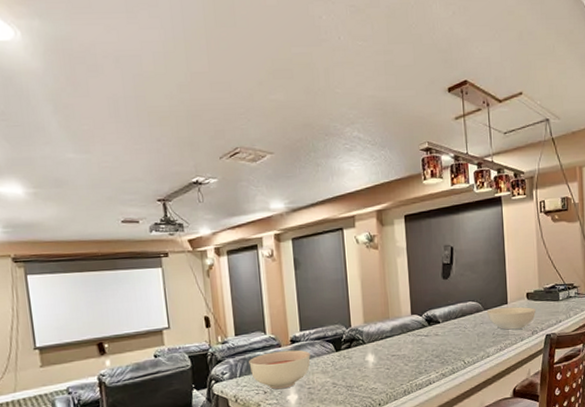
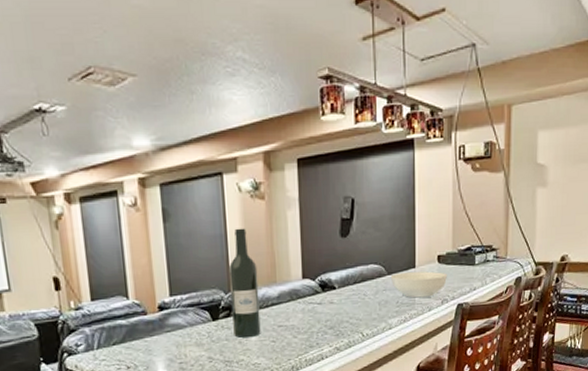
bowl: present [249,350,311,390] -> none [108,318,183,365]
wine bottle: none [349,273,377,366] -> present [228,228,261,338]

